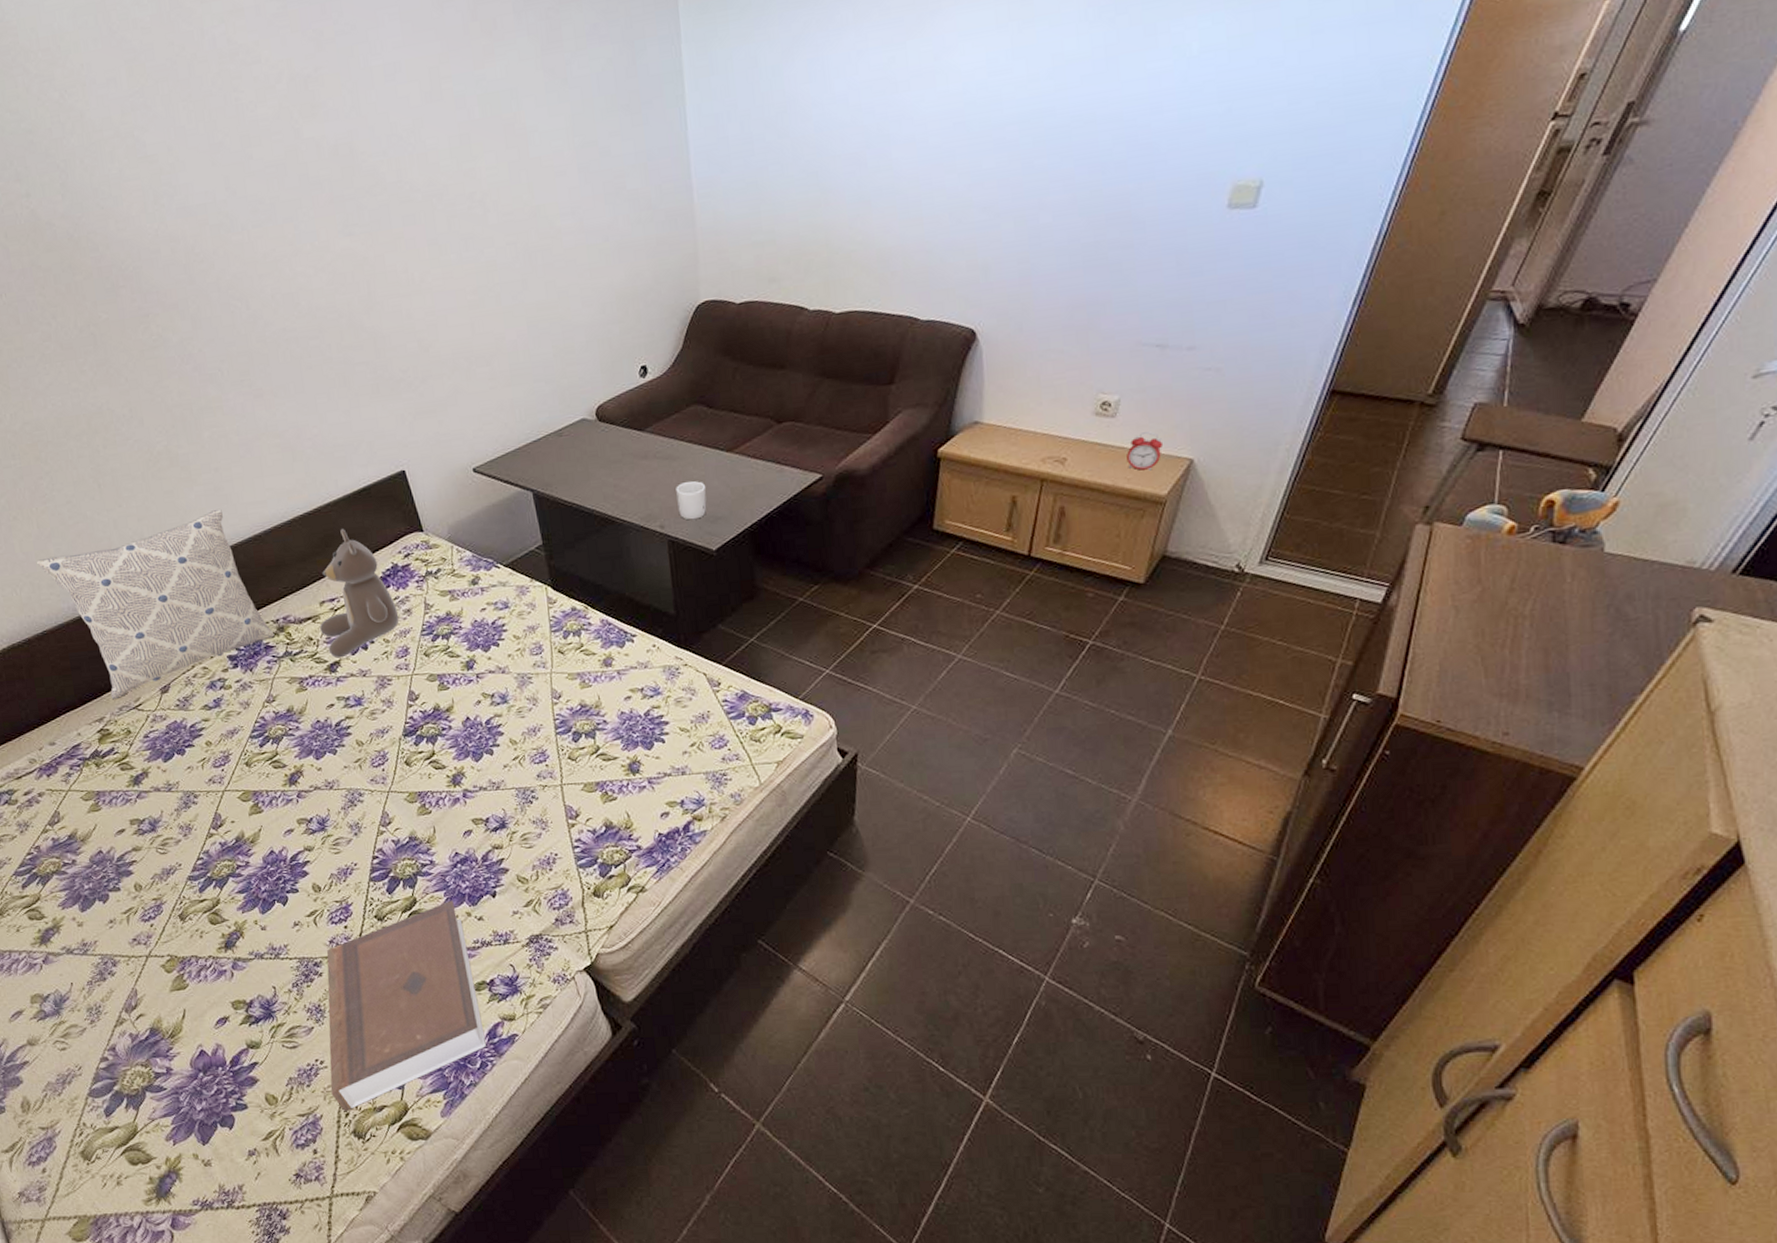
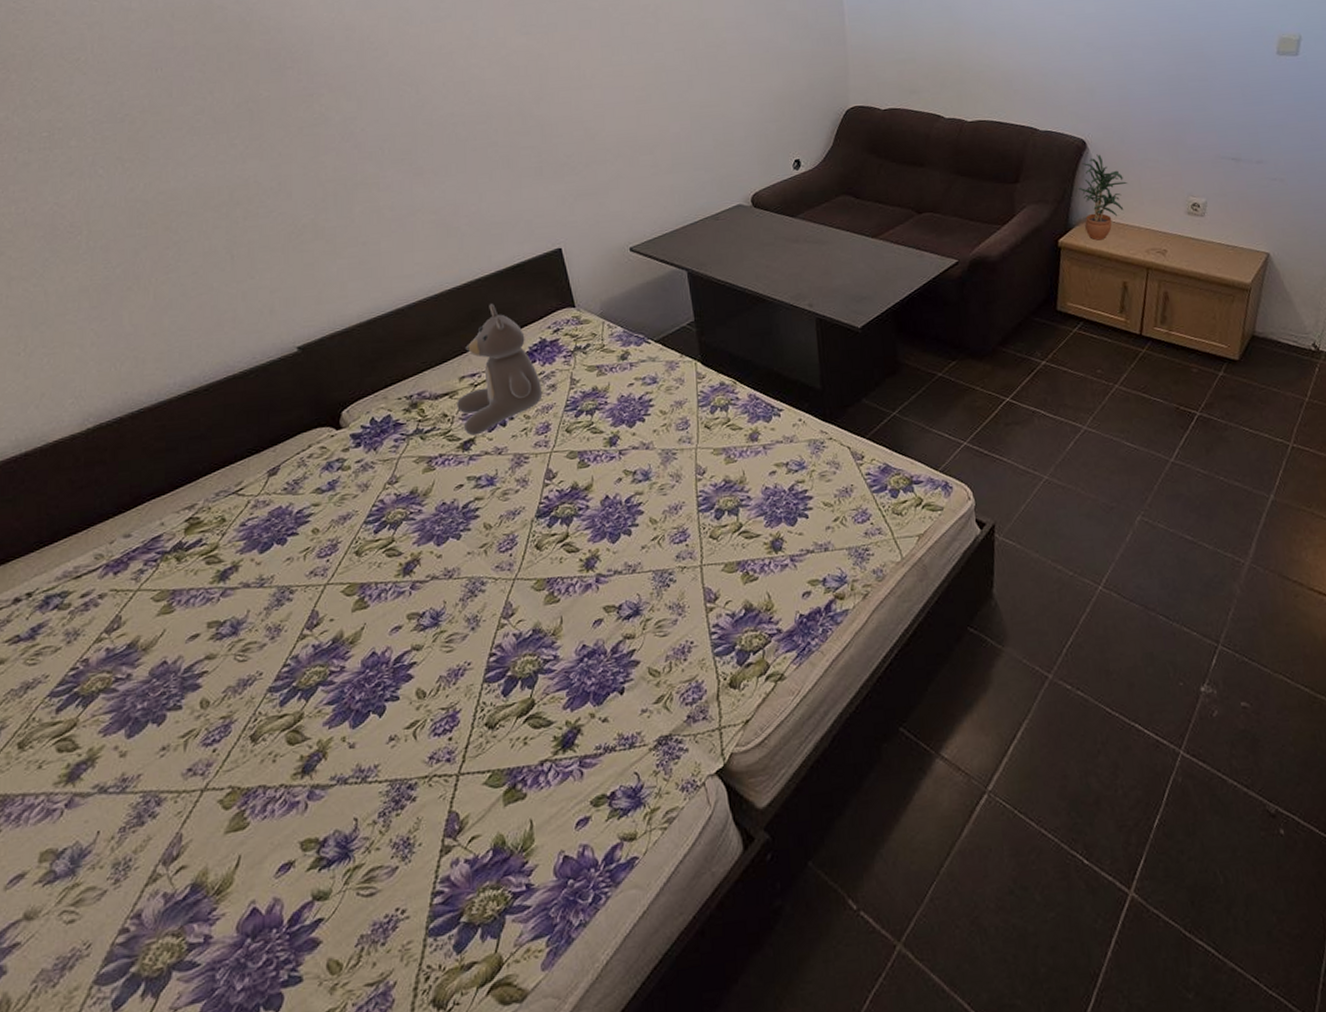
pillow: present [36,508,275,700] -> none [145,282,406,485]
book: present [326,900,486,1111] -> none [410,700,601,974]
mug: present [676,480,707,520] -> none [824,263,853,300]
potted plant: none [963,346,1024,449] -> present [1077,154,1128,241]
alarm clock: present [1127,431,1164,471] -> none [1215,229,1245,262]

